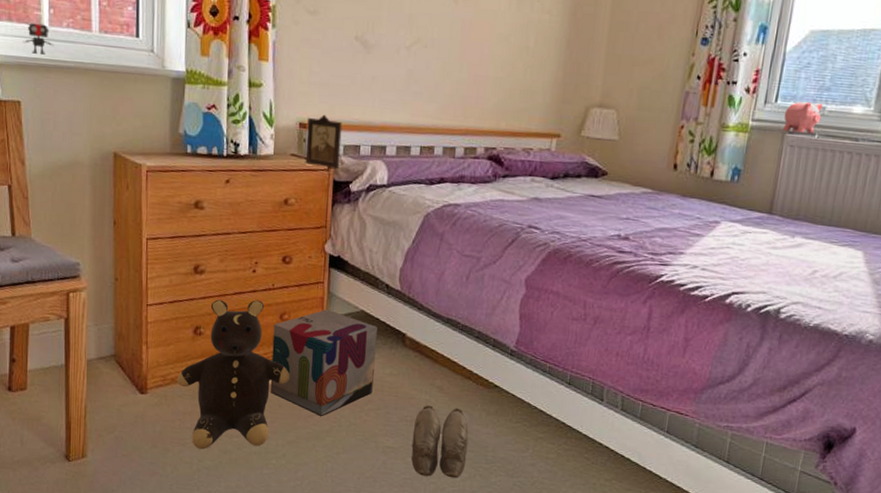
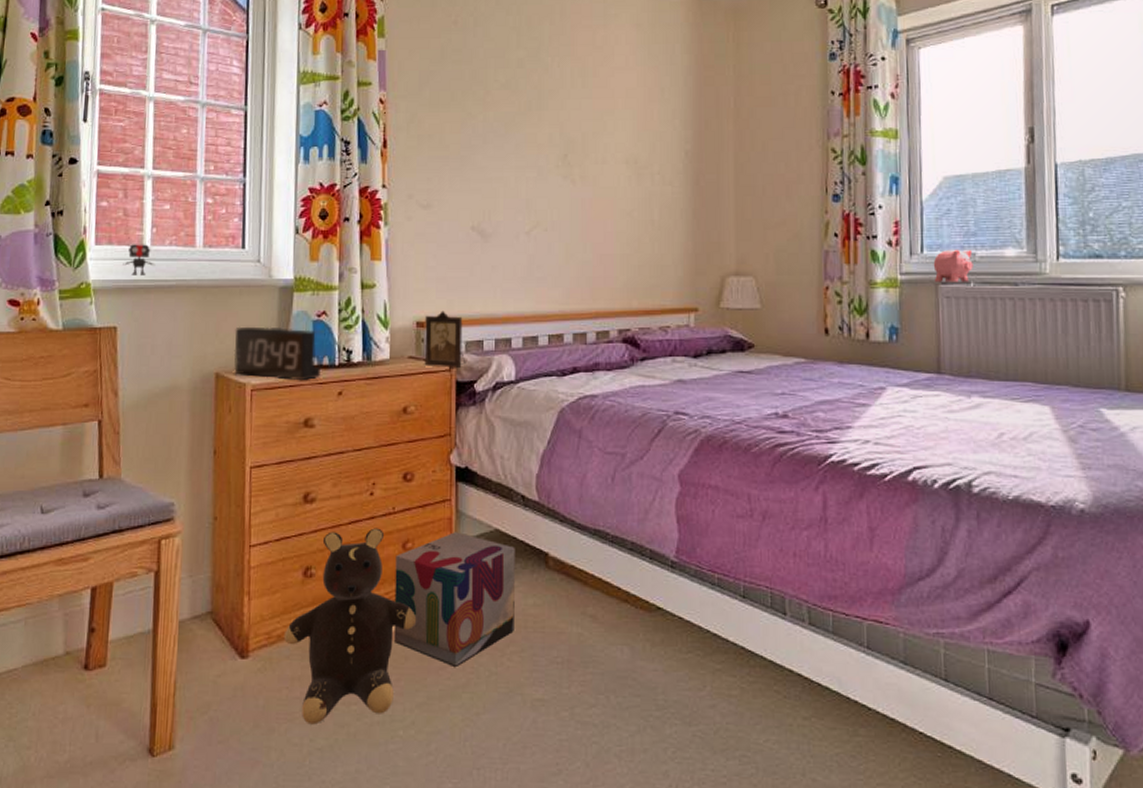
alarm clock: none [130,111,211,167] -> present [233,326,321,380]
slippers: present [411,405,469,479] -> none [565,640,633,735]

